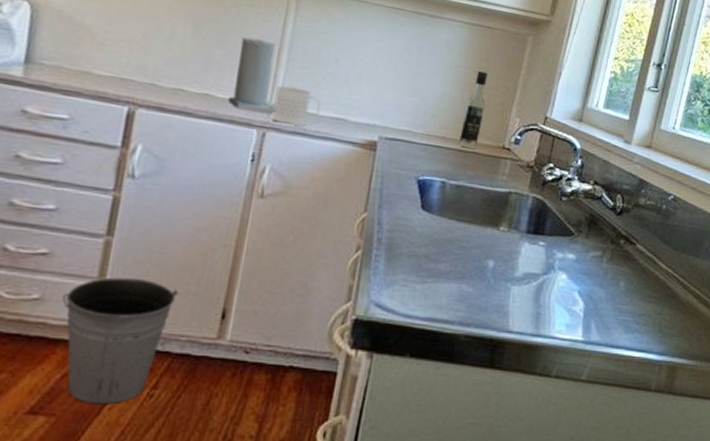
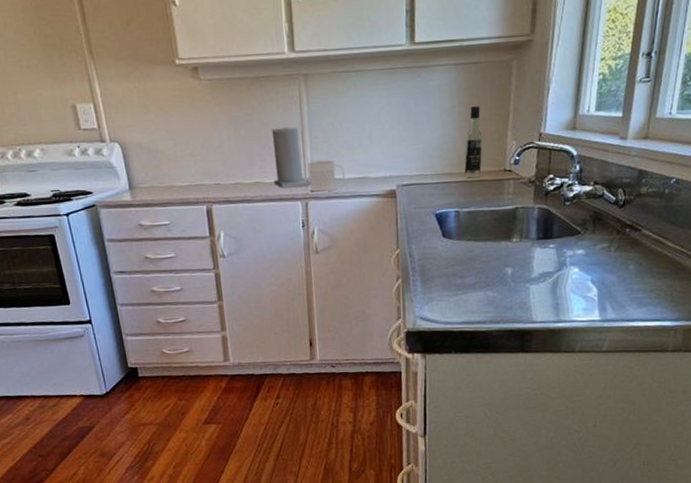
bucket: present [61,277,178,405] -> none [202,327,276,414]

